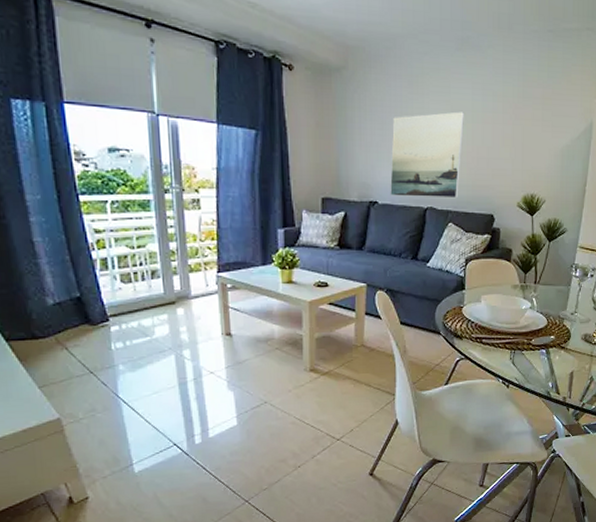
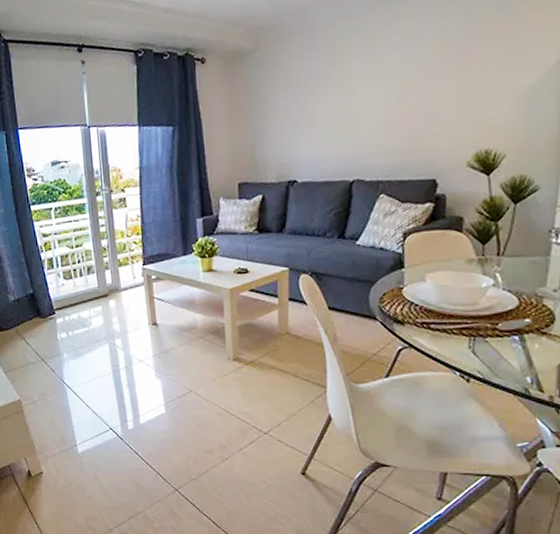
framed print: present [390,111,465,199] -> none [309,70,393,173]

